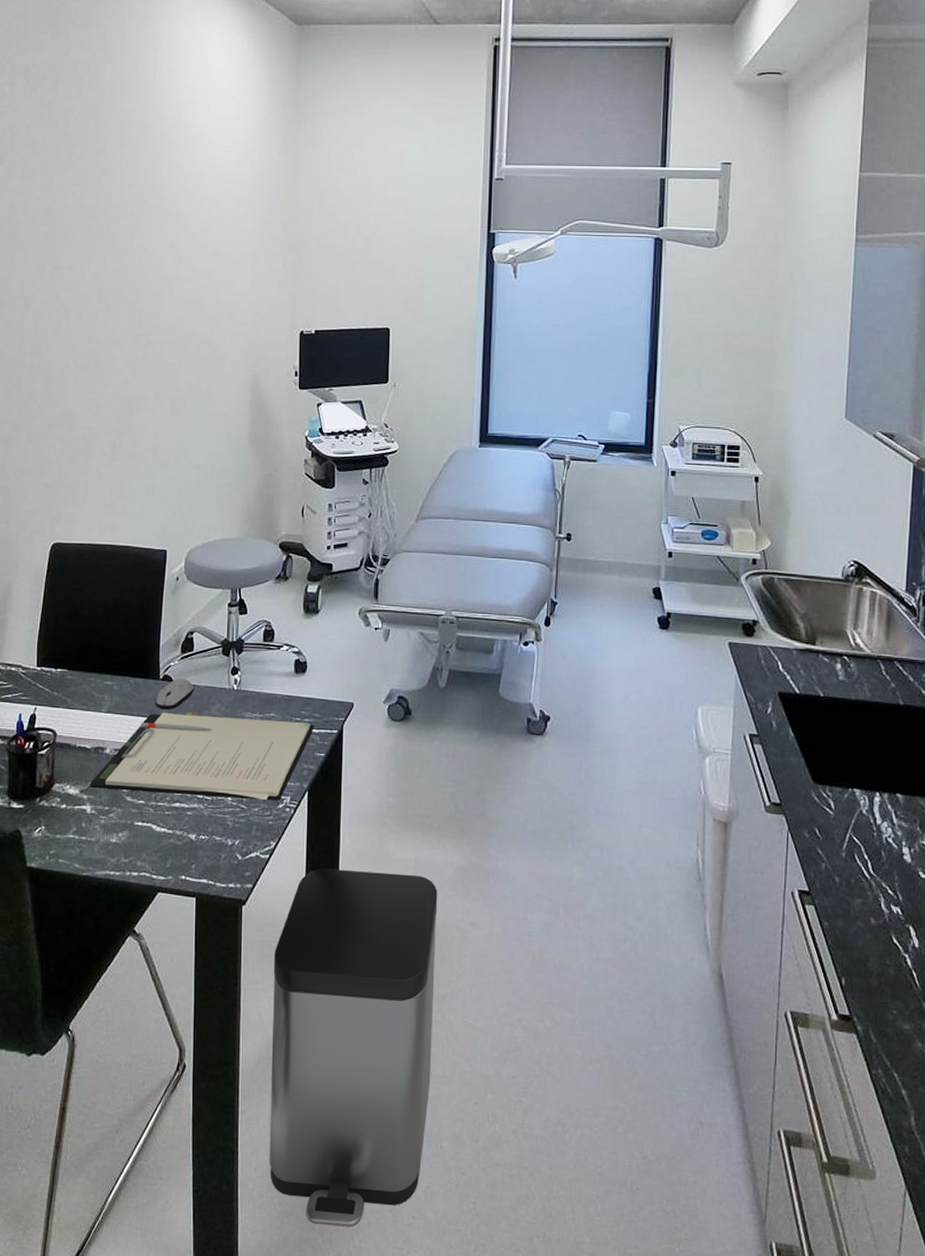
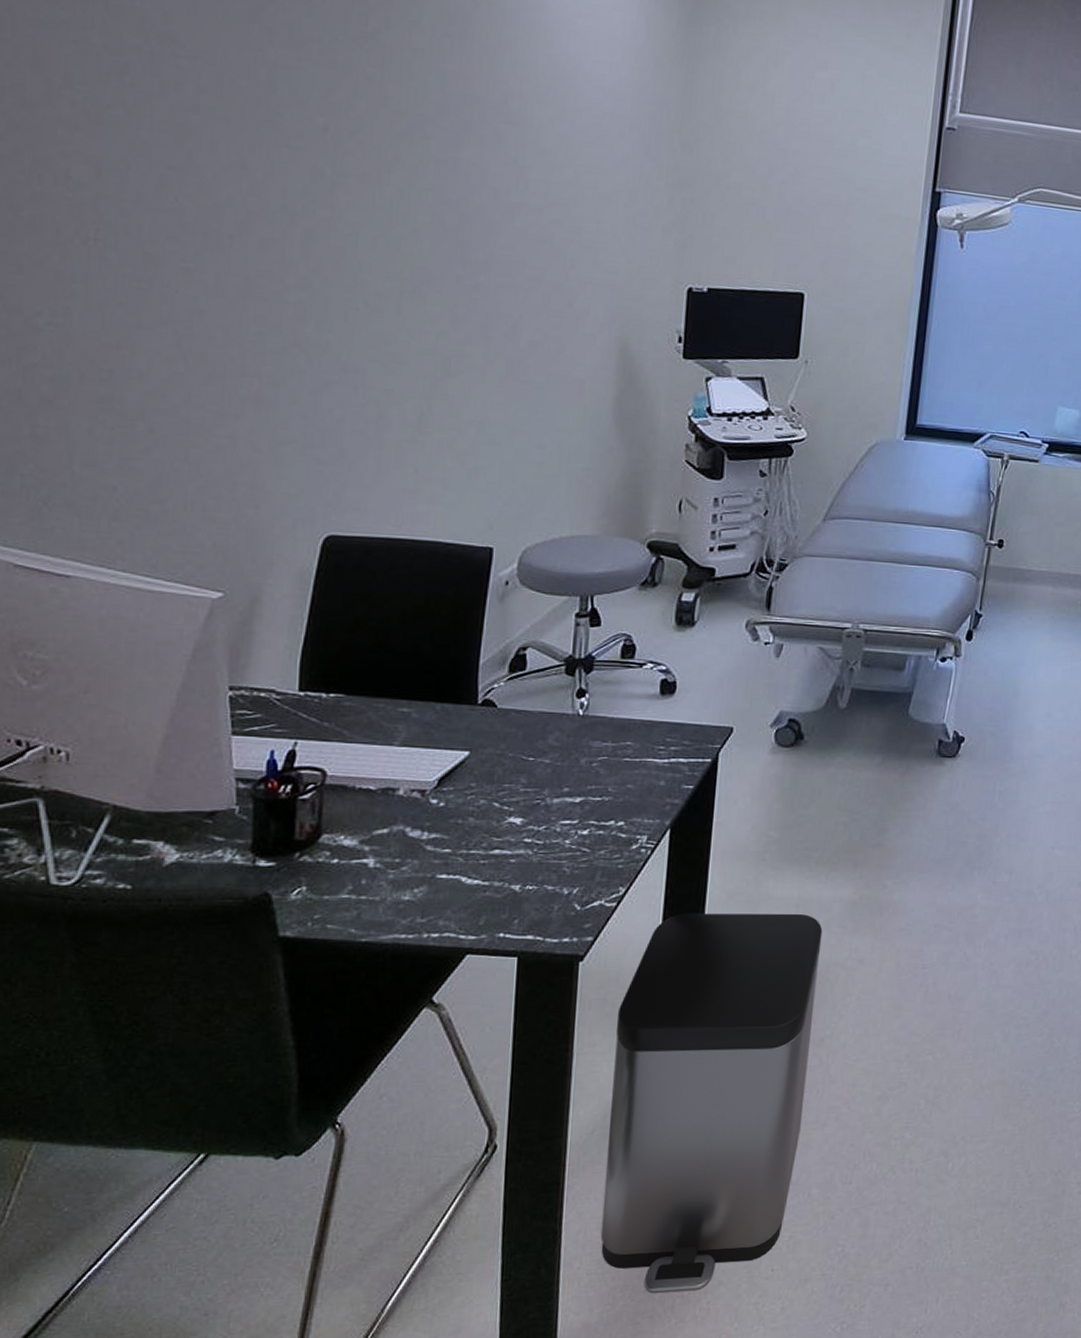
clipboard: present [90,711,314,801] -> none [374,741,682,841]
computer mouse: present [155,678,194,710] -> none [469,703,525,741]

